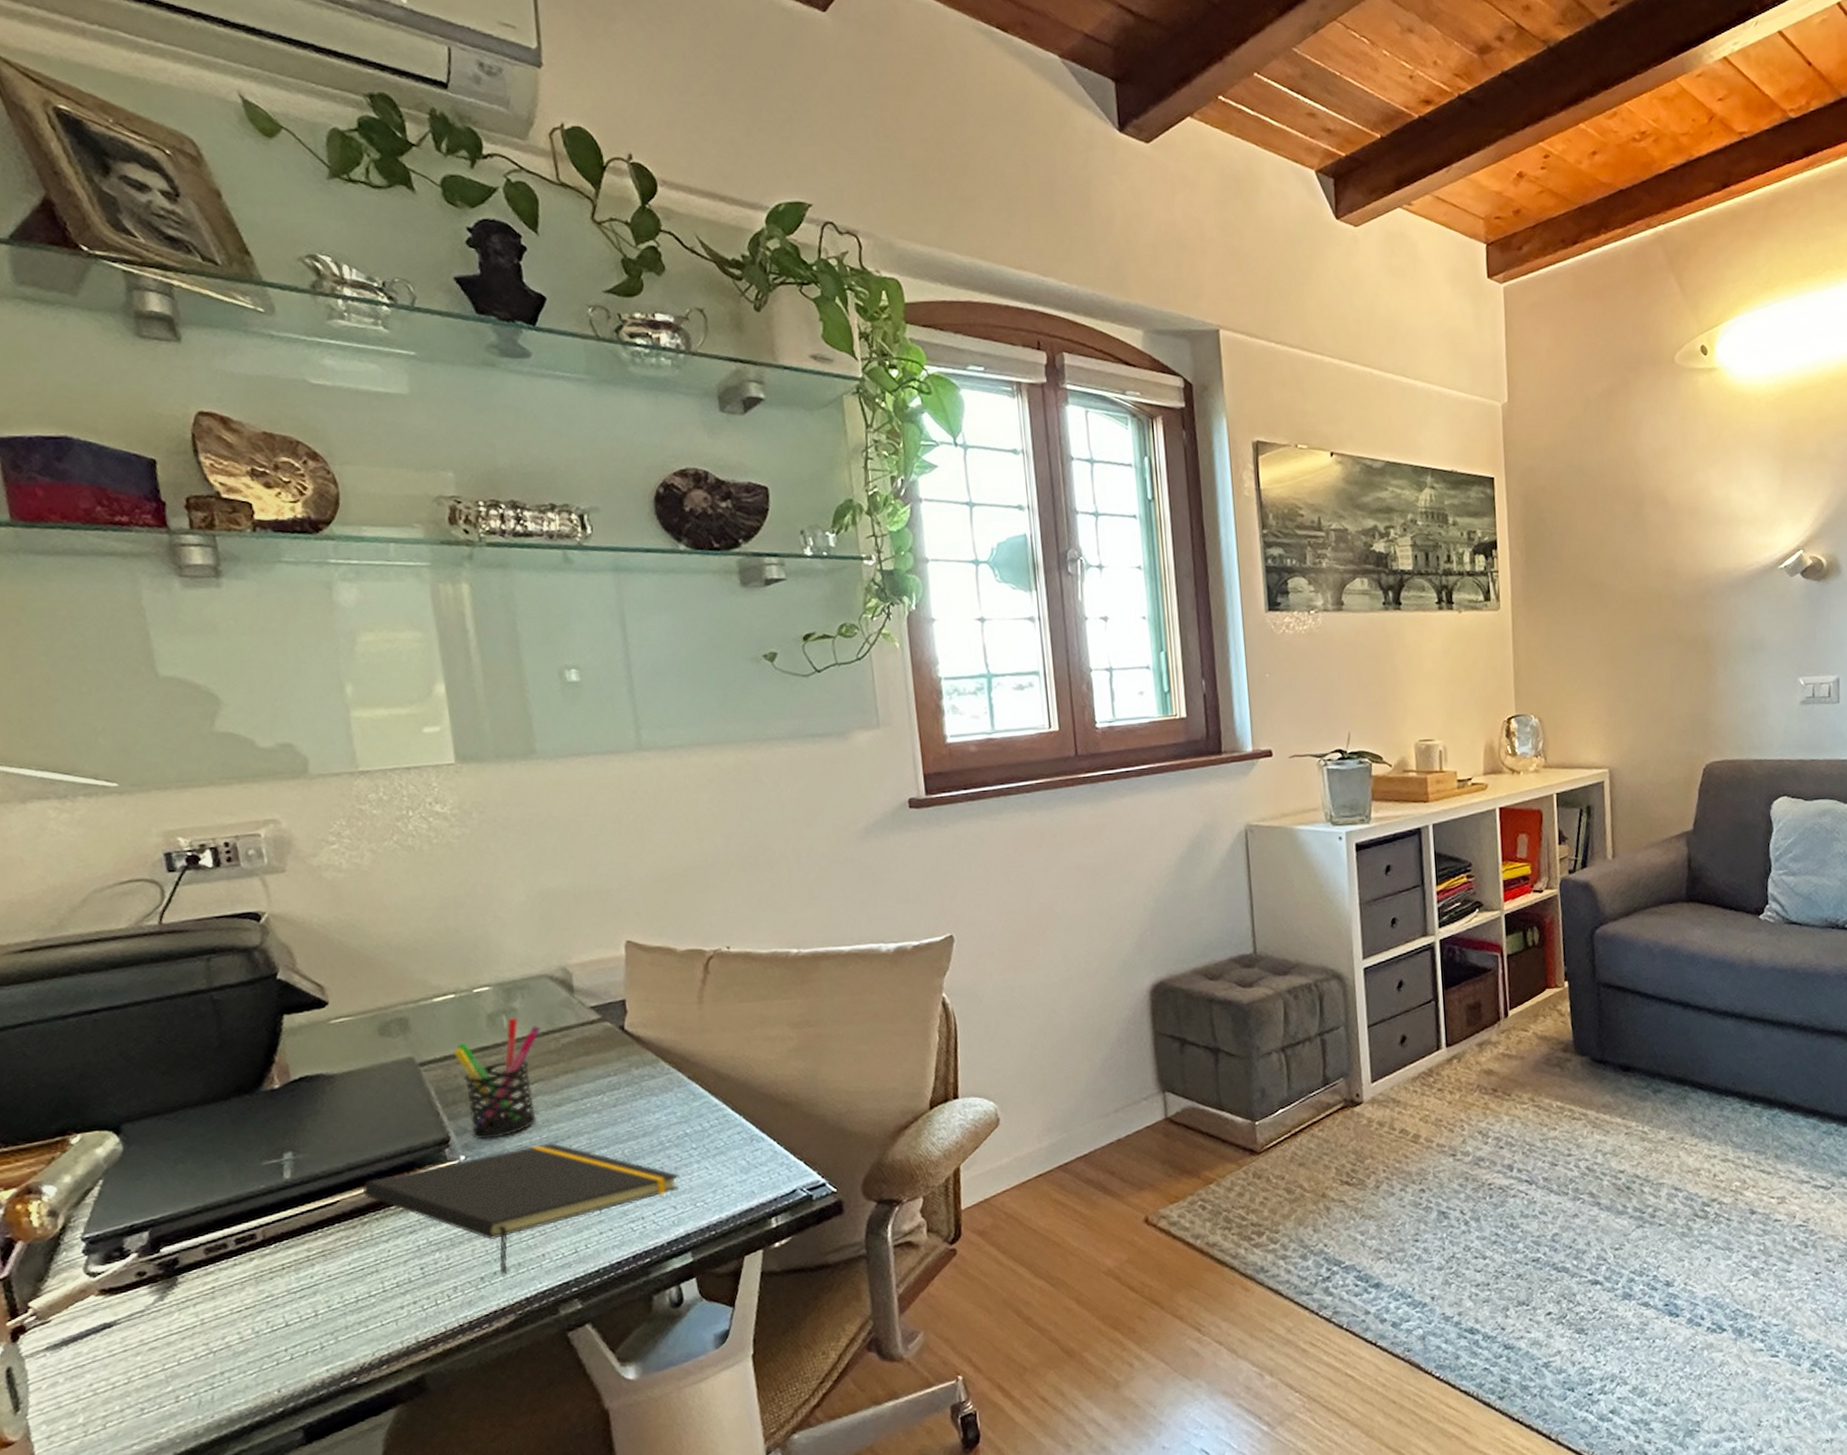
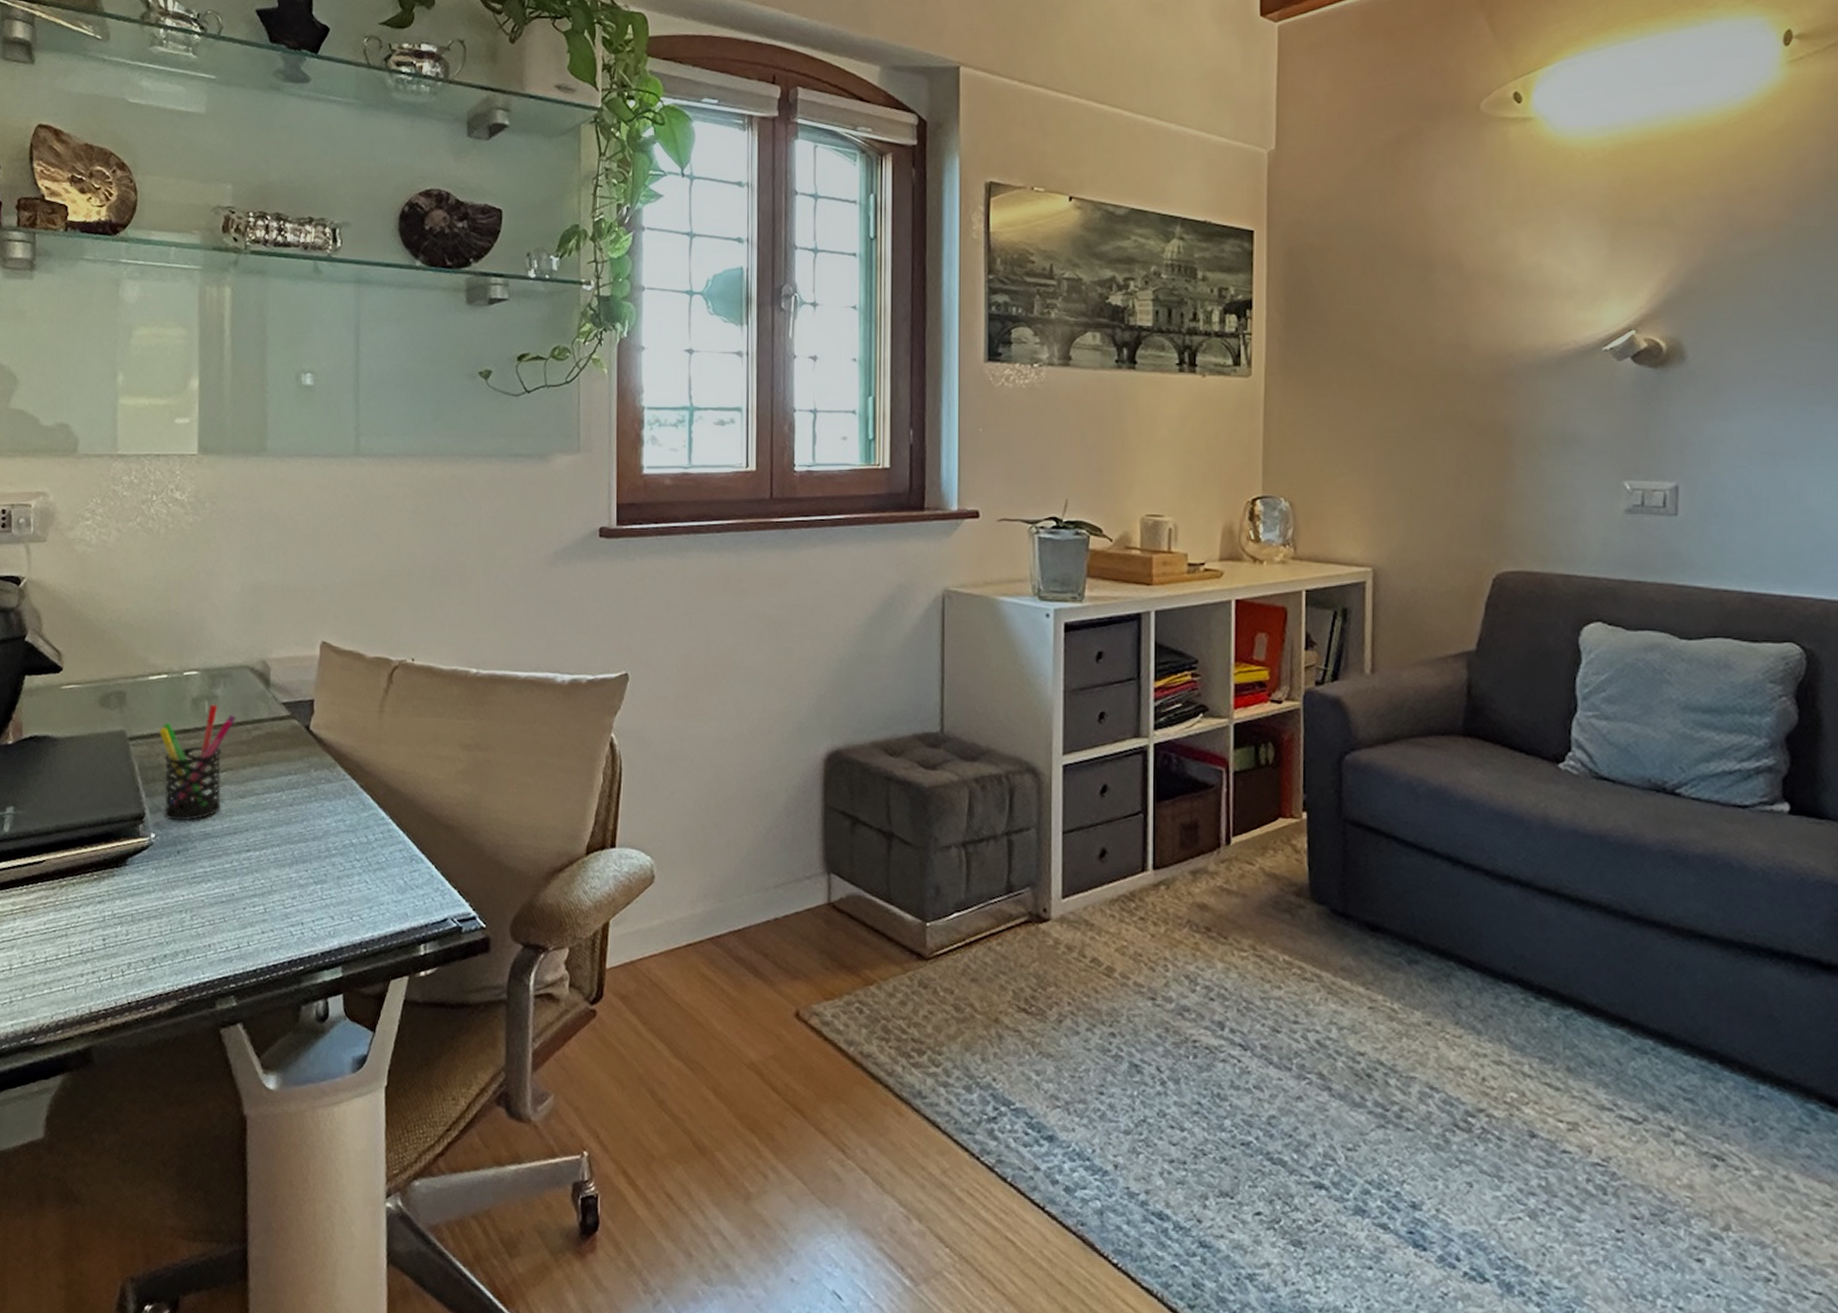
notepad: present [363,1143,679,1274] -> none [66,833,340,958]

